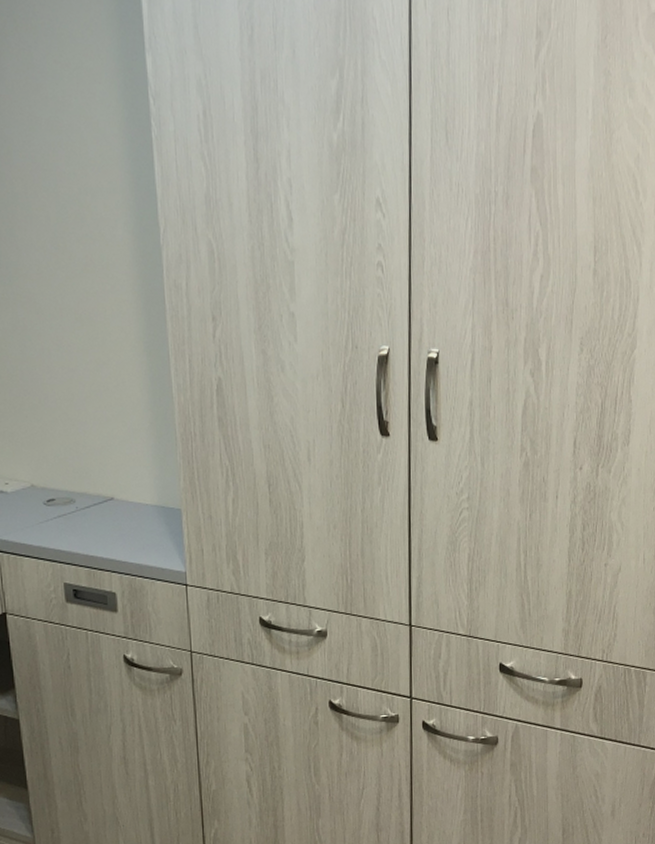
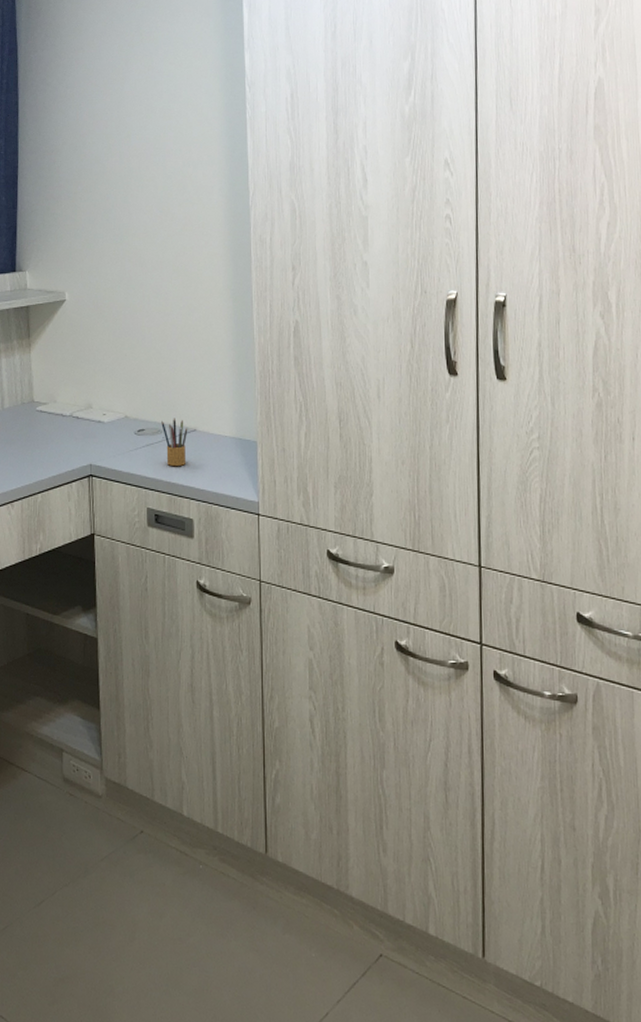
pencil box: none [73,486,105,538] -> present [161,418,188,466]

